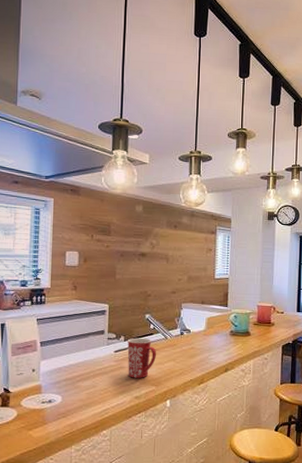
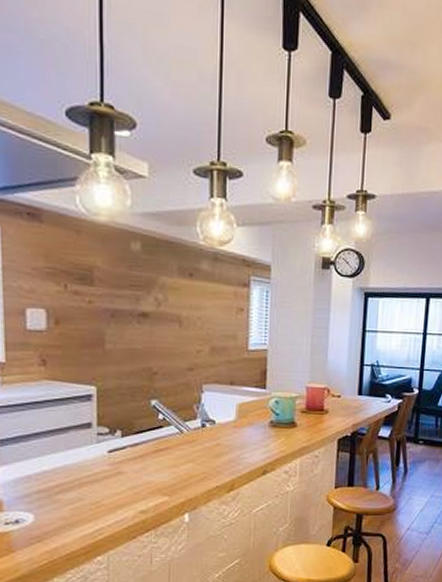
mug: present [127,337,156,378] -> none [127,432,168,487]

